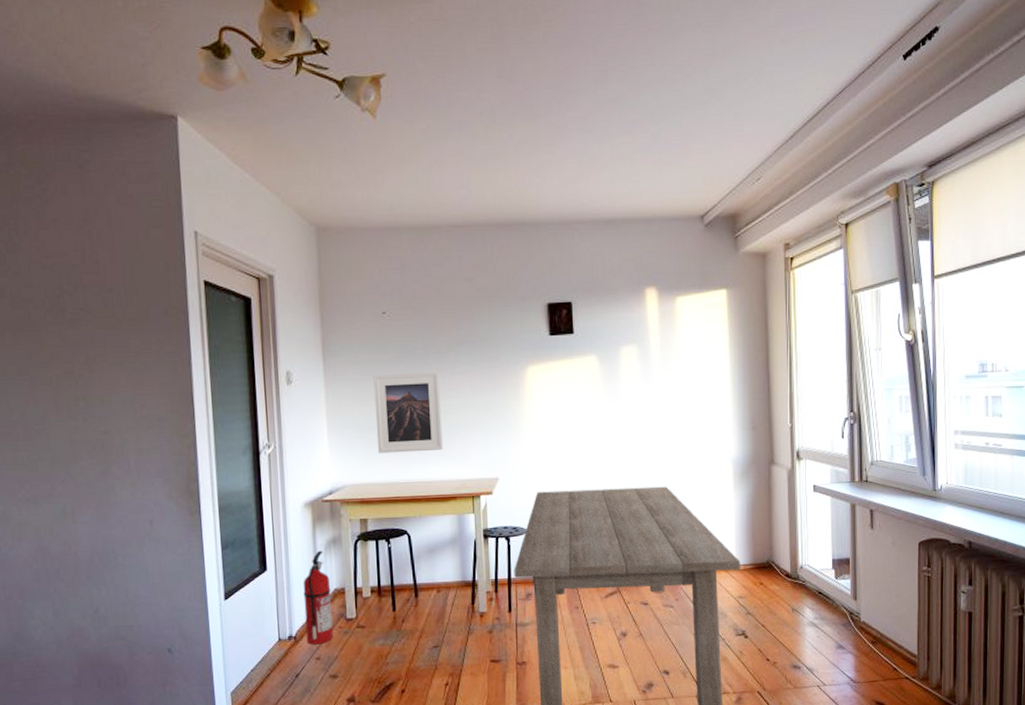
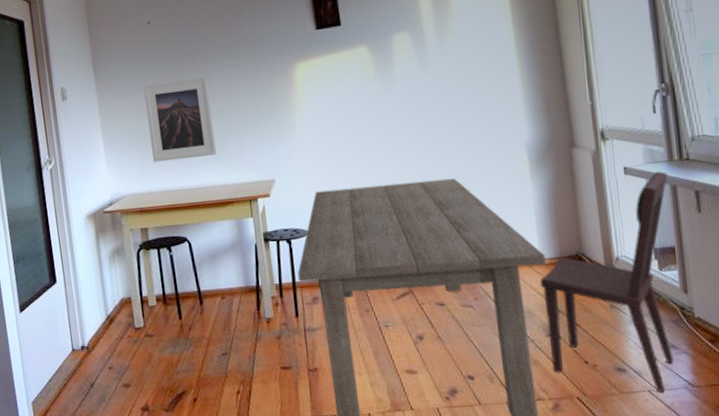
fire extinguisher: present [303,550,334,645] -> none [91,261,124,355]
dining chair: none [734,490,849,687] -> present [540,171,674,392]

